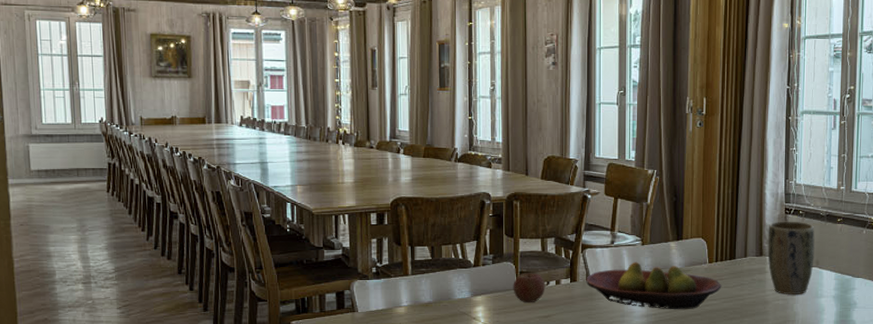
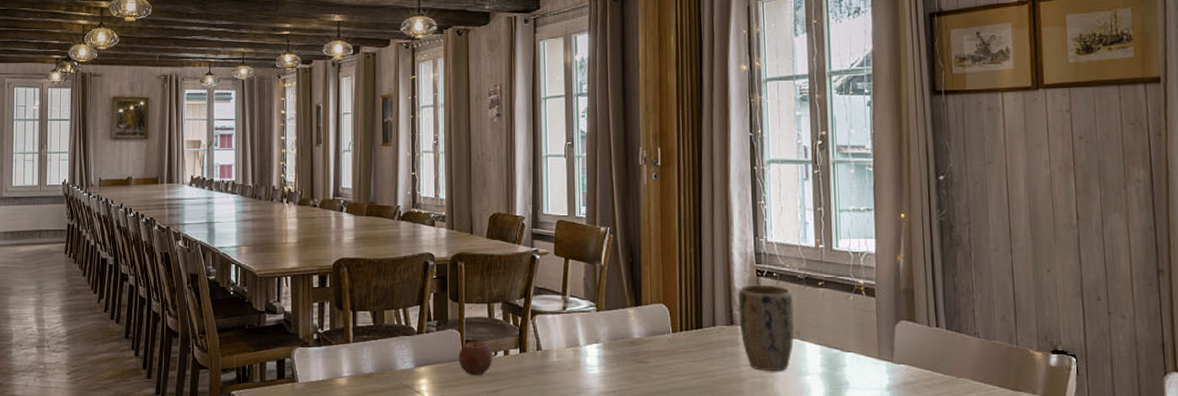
fruit bowl: present [586,261,722,310] -> none [536,330,689,387]

